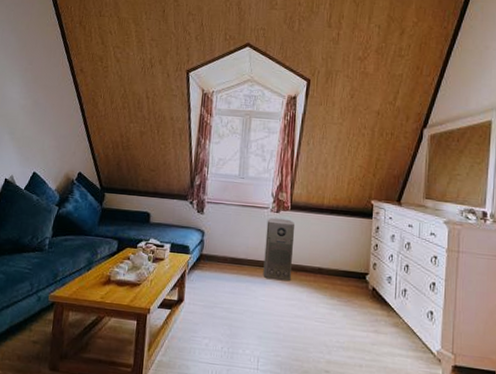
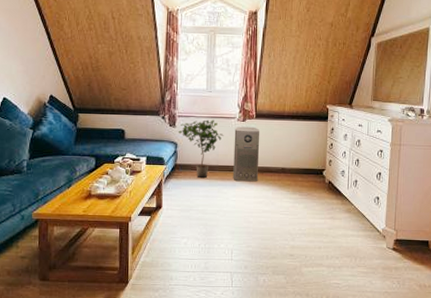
potted plant: none [206,208,255,273] -> present [178,120,224,179]

